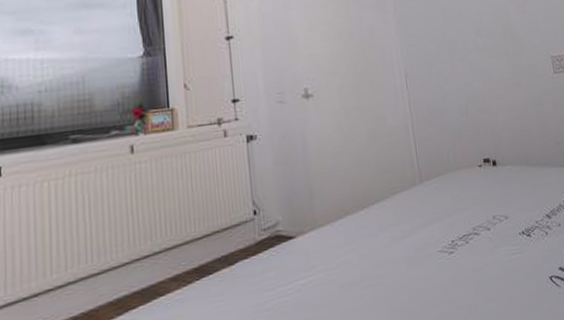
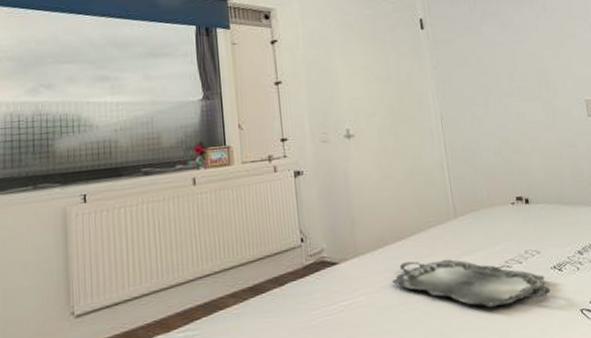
serving tray: none [353,228,520,280] -> present [392,259,551,308]

